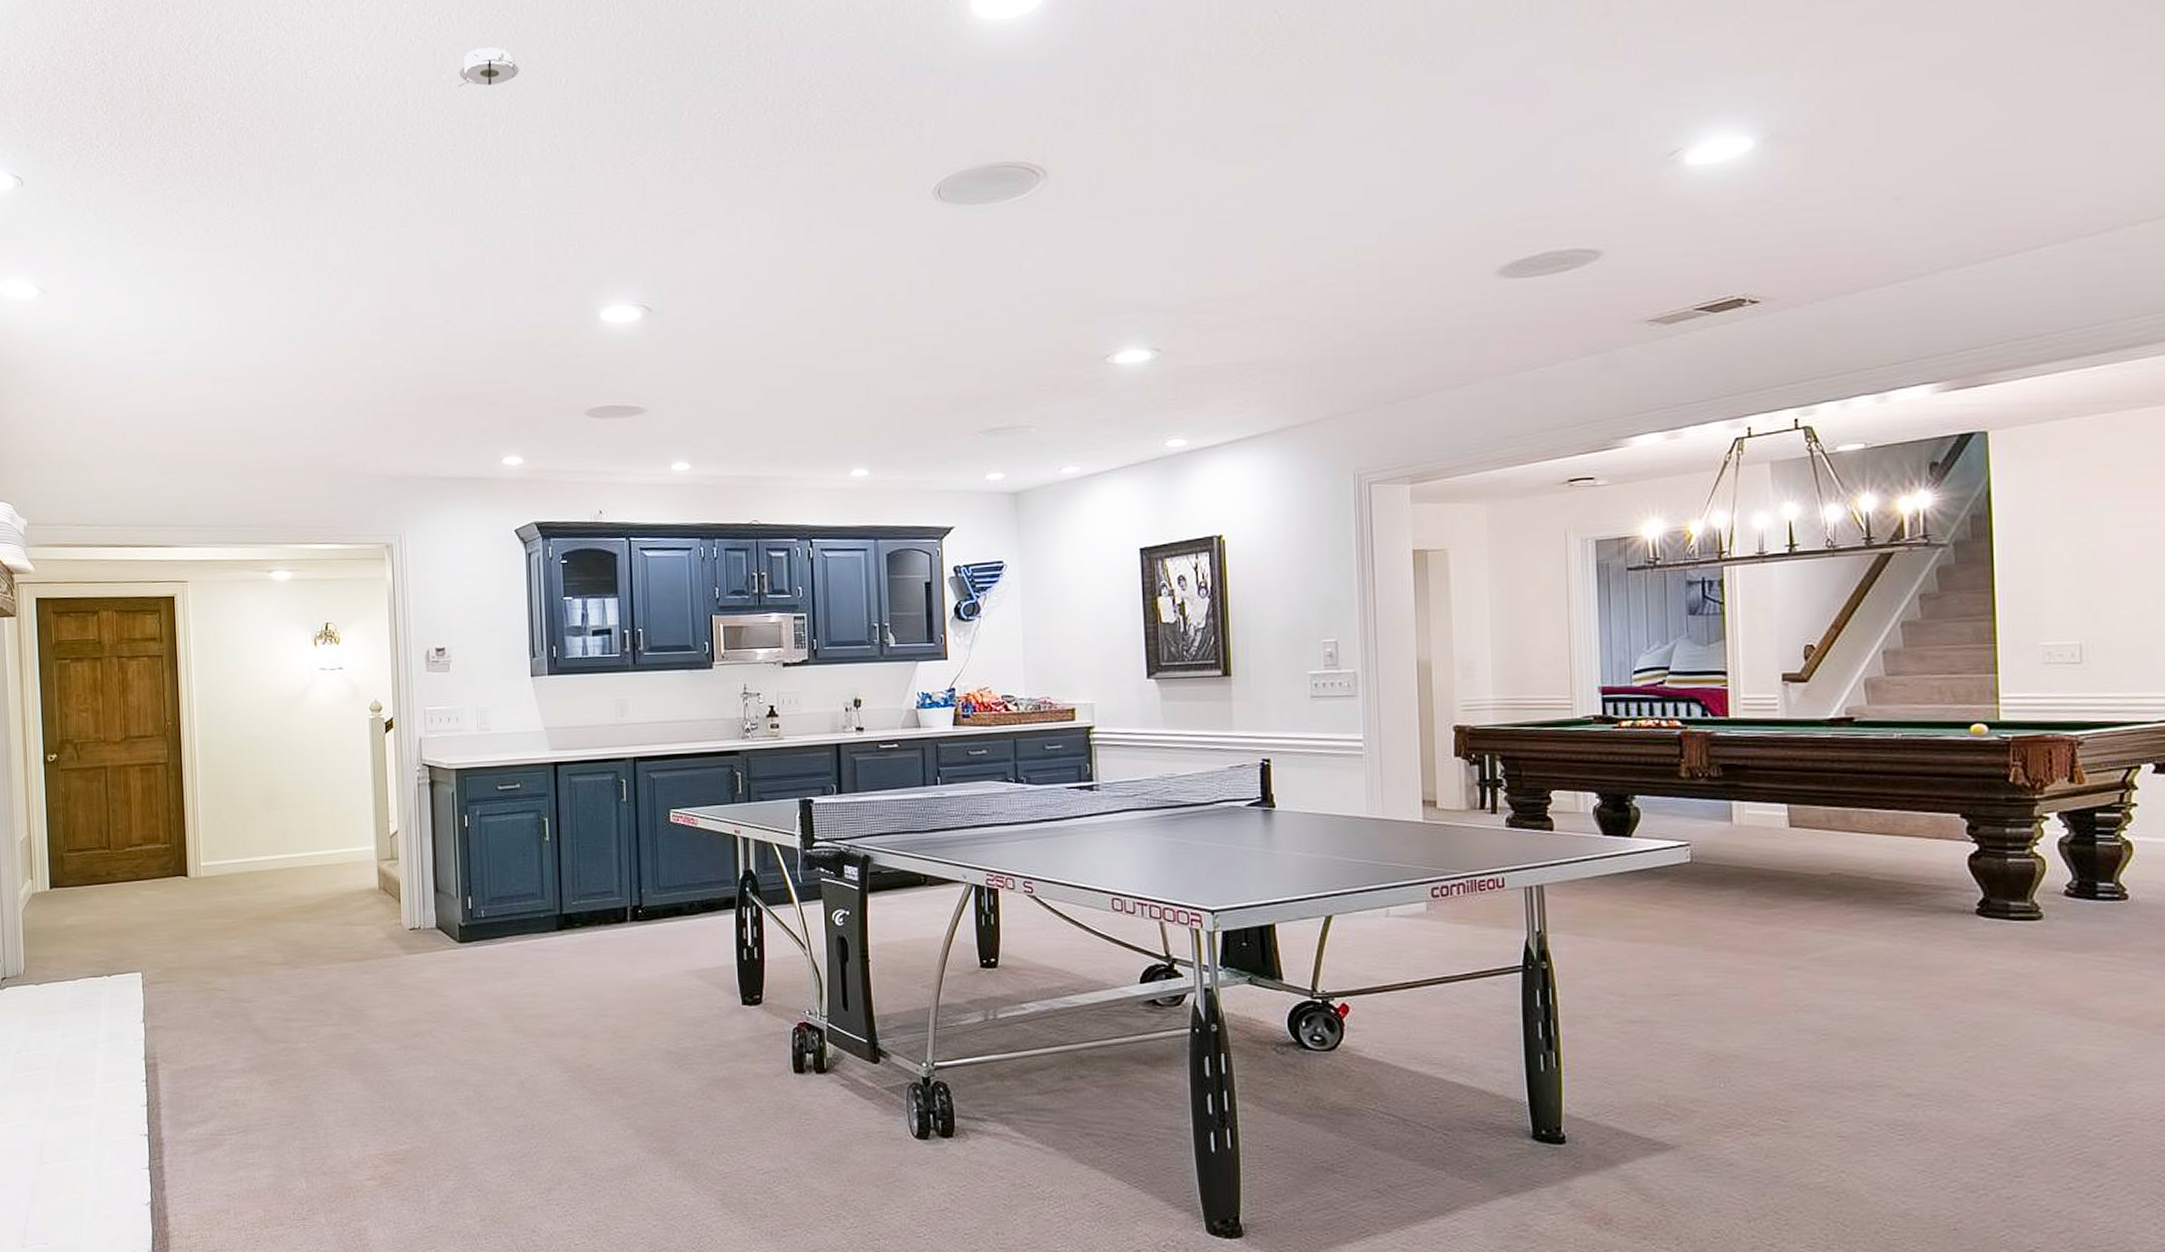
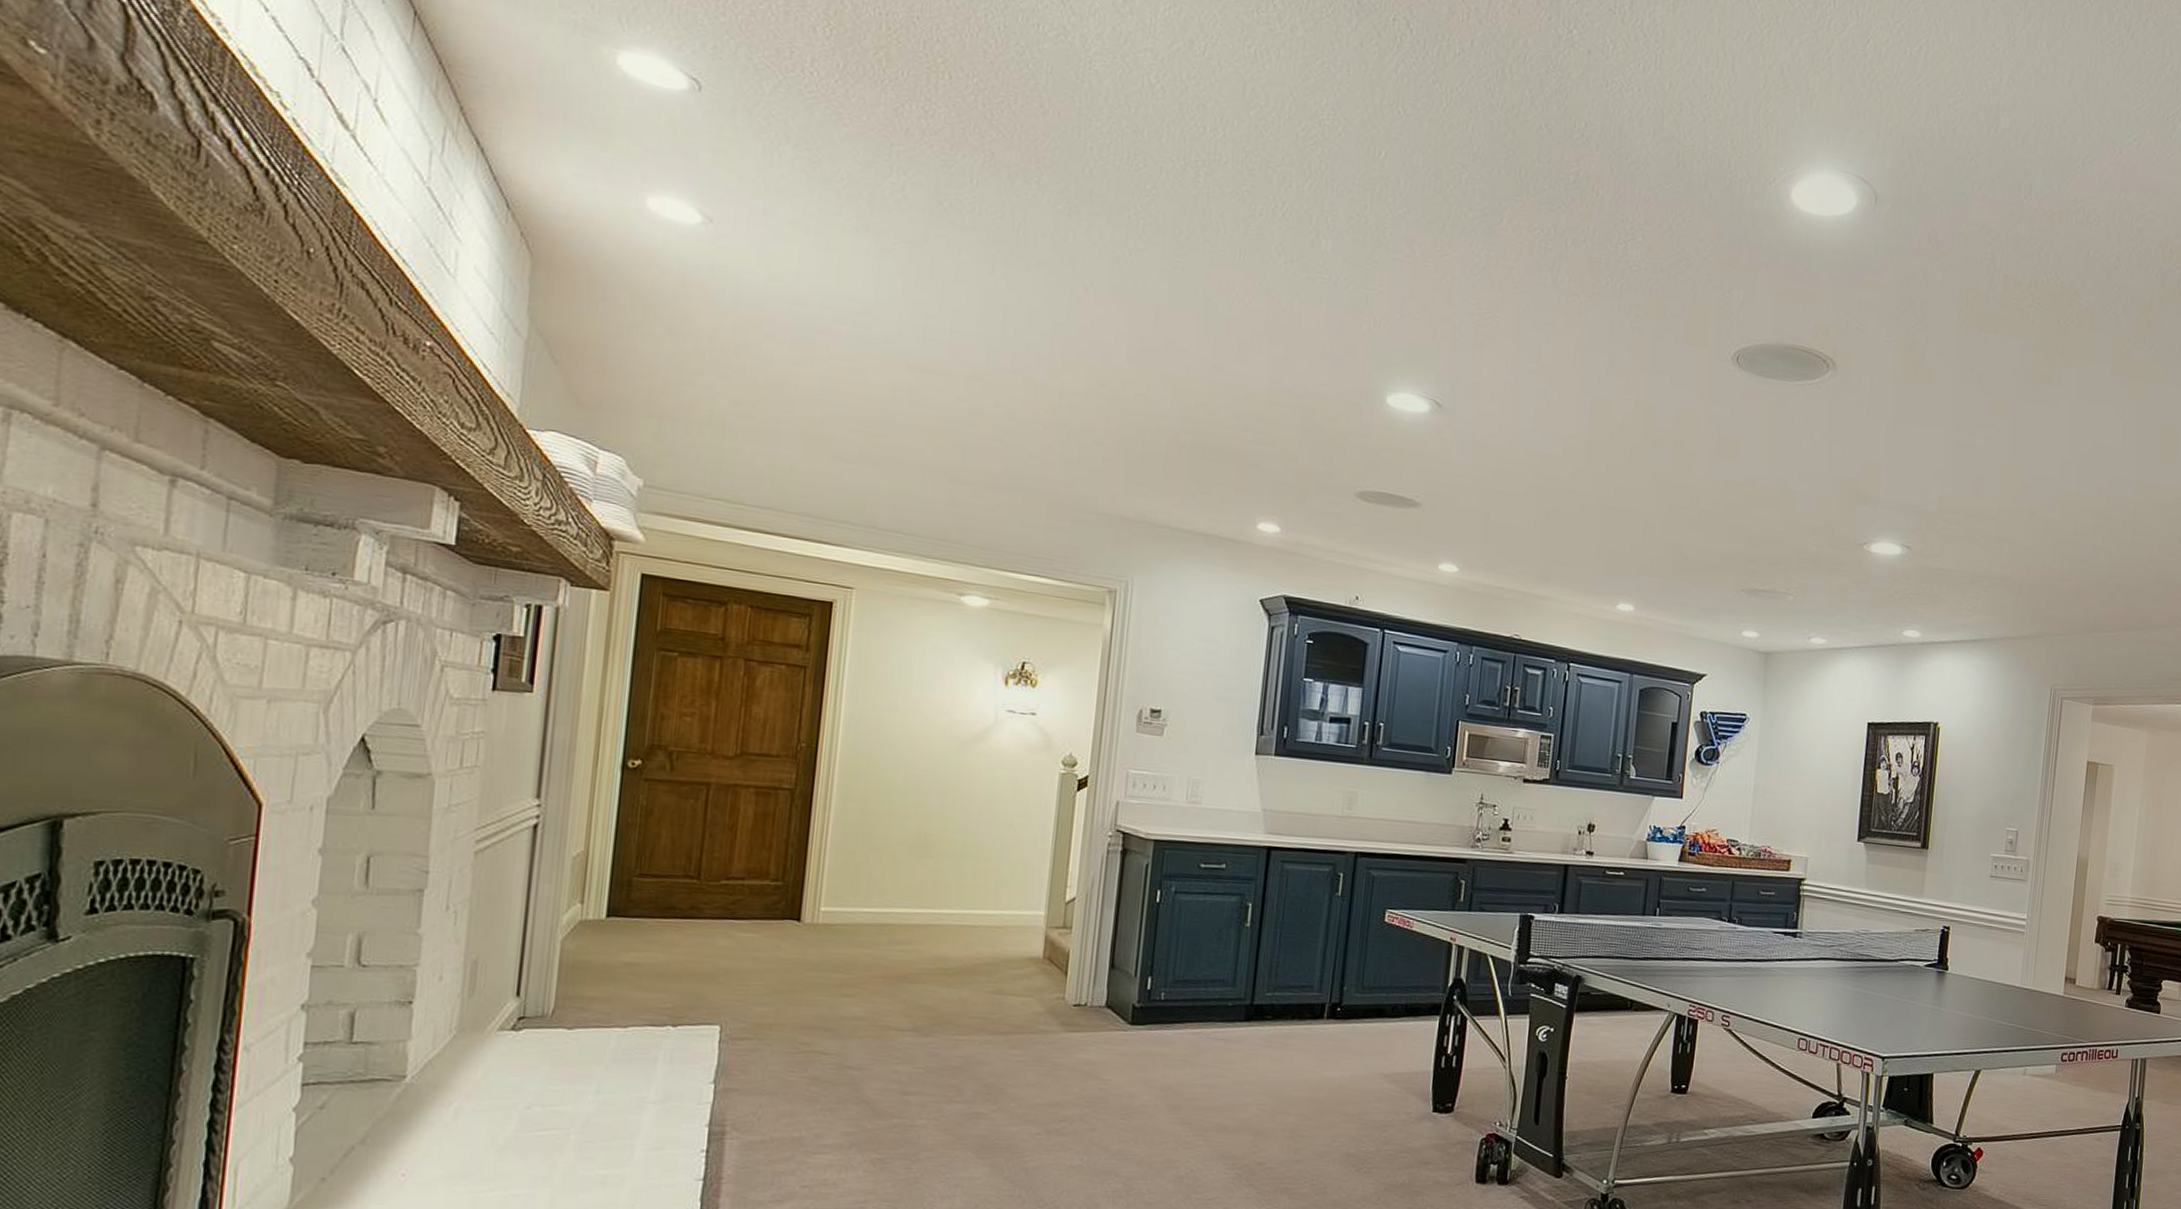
smoke detector: present [457,47,520,87] -> none [1265,93,1337,138]

